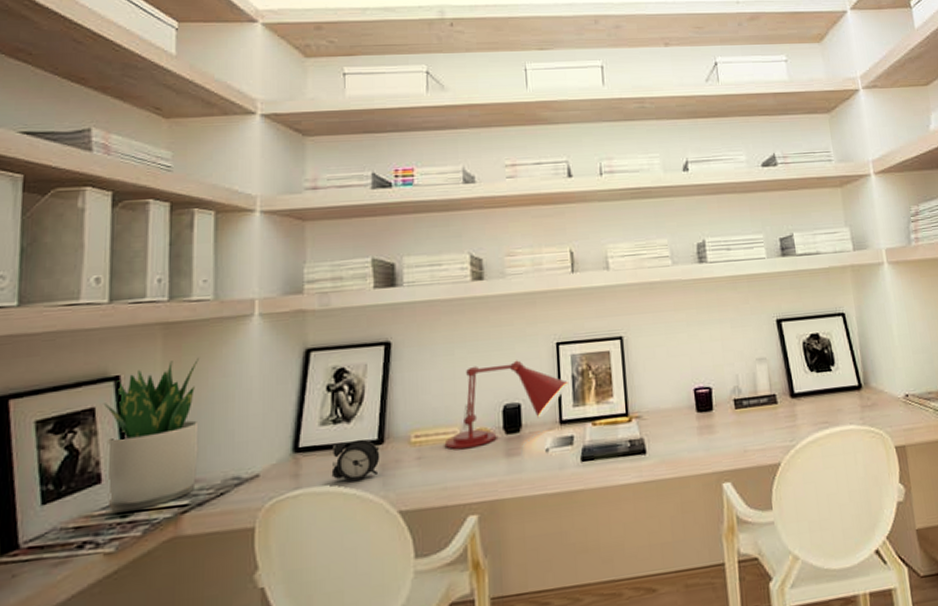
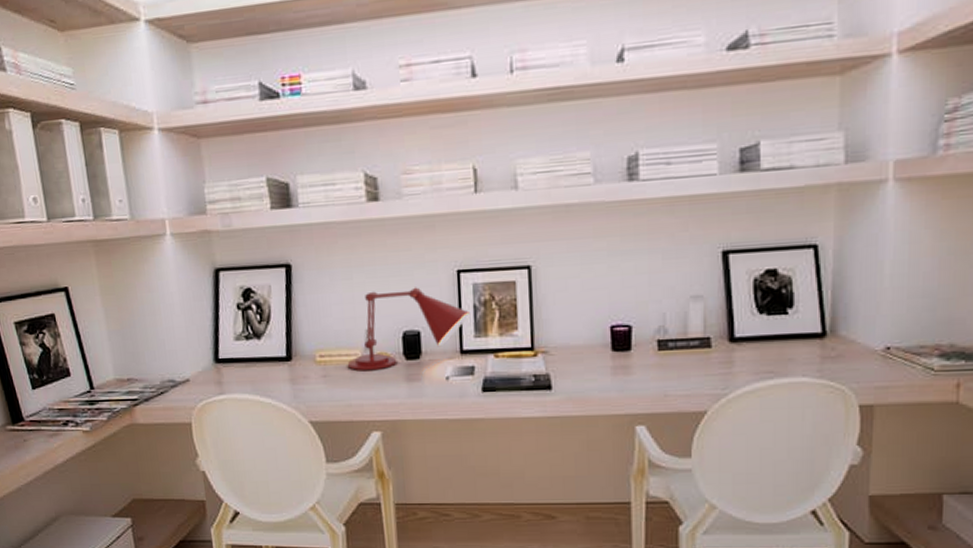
planter: present [103,358,199,512] -> none [59,274,141,401]
alarm clock: present [331,439,380,482] -> none [247,355,290,393]

